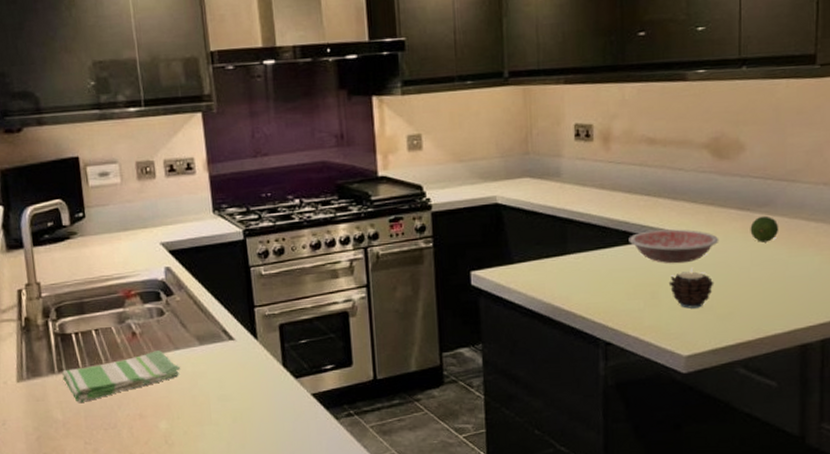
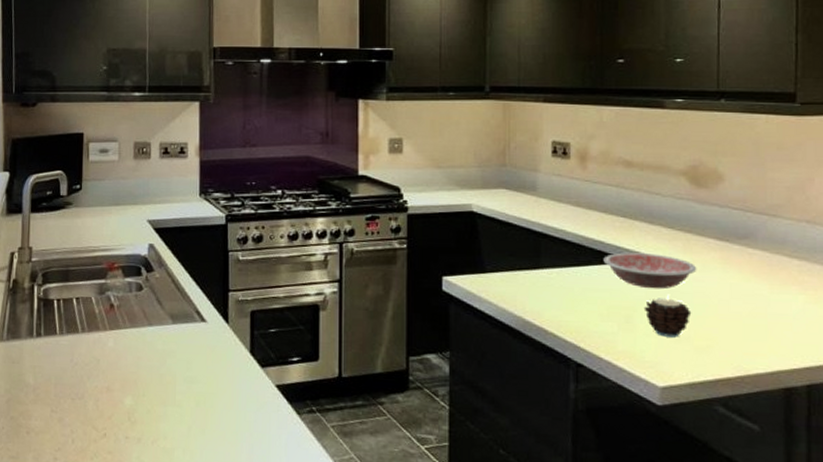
dish towel: present [62,350,180,402] -> none [40,325,151,369]
fruit: present [750,215,779,242] -> none [729,248,760,276]

